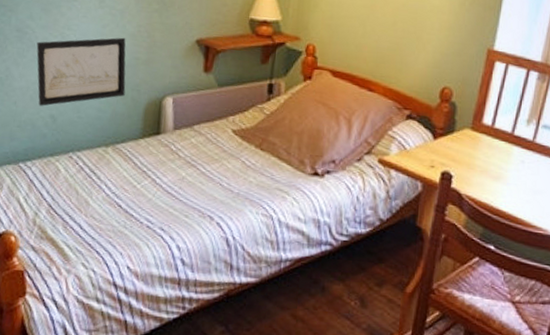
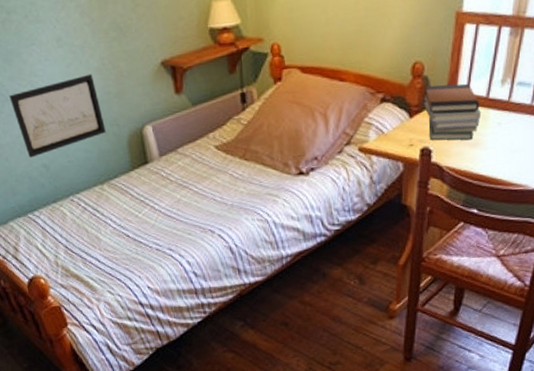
book stack: none [449,111,506,173] -> present [423,83,482,140]

